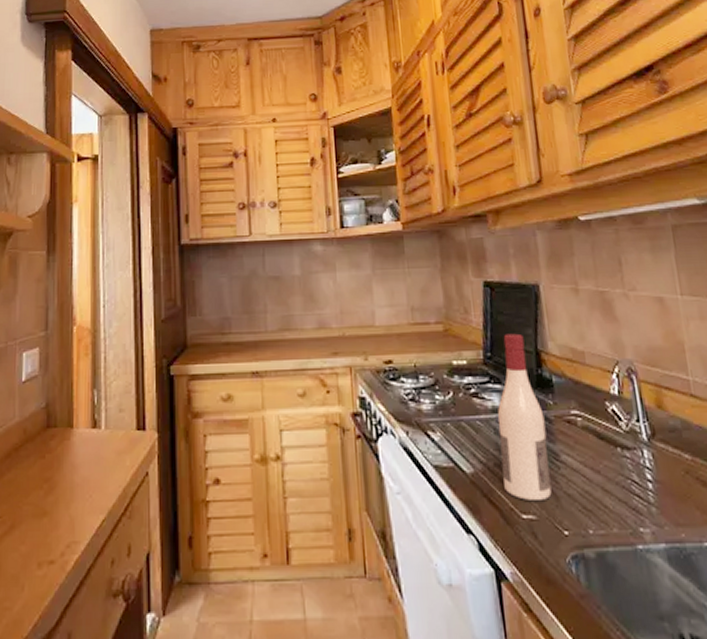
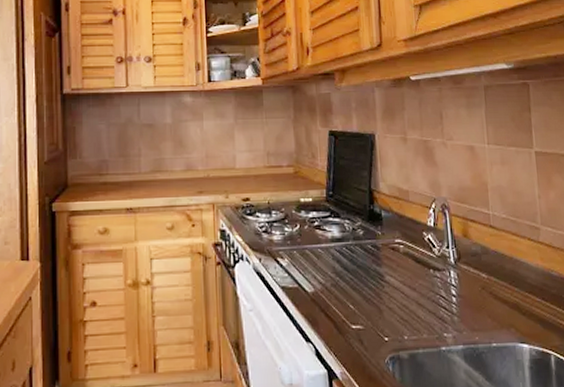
wine bottle: present [497,333,552,500] -> none [335,175,376,314]

